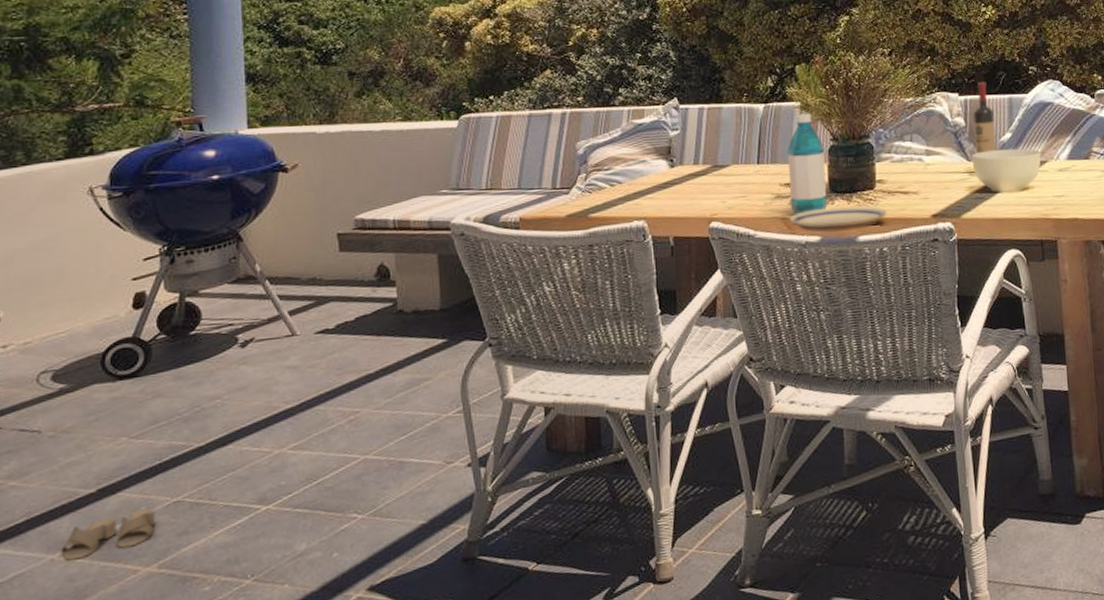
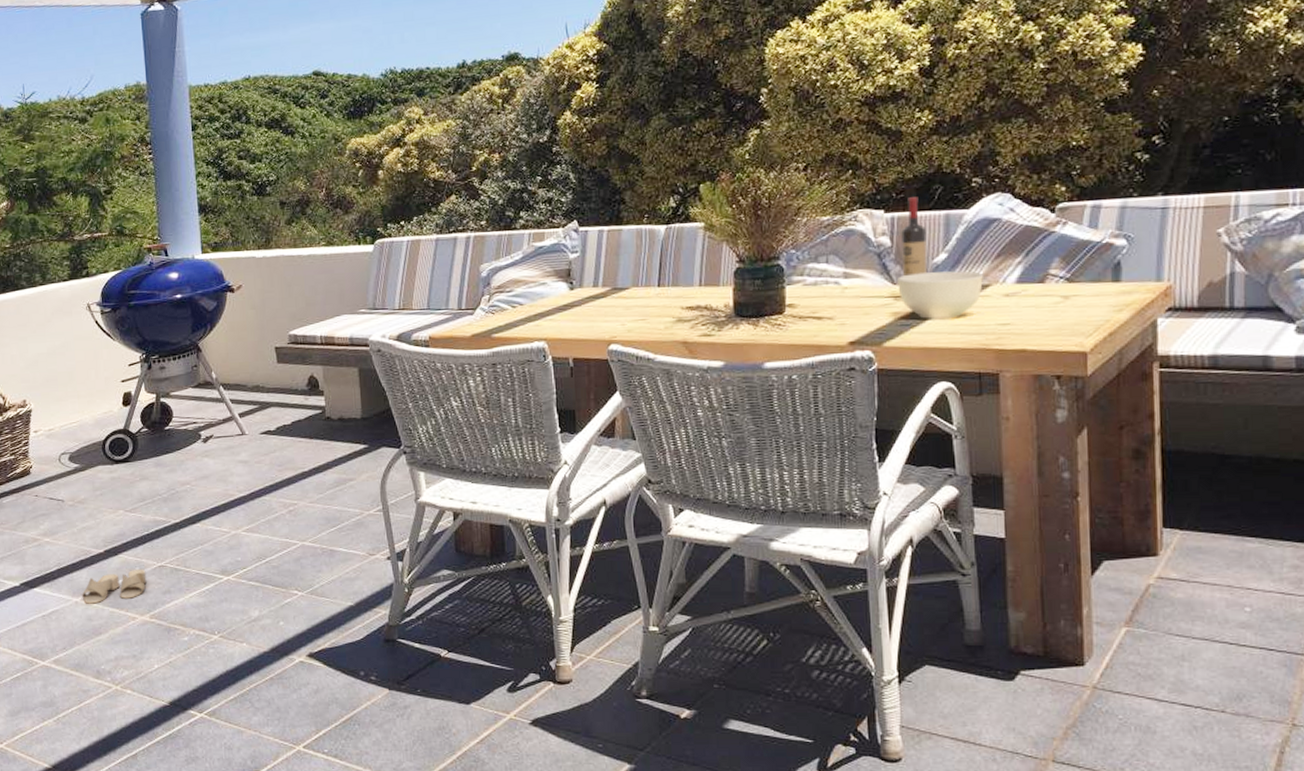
water bottle: present [787,113,828,215] -> none [689,234,732,340]
plate: present [789,206,887,233] -> none [691,331,797,358]

